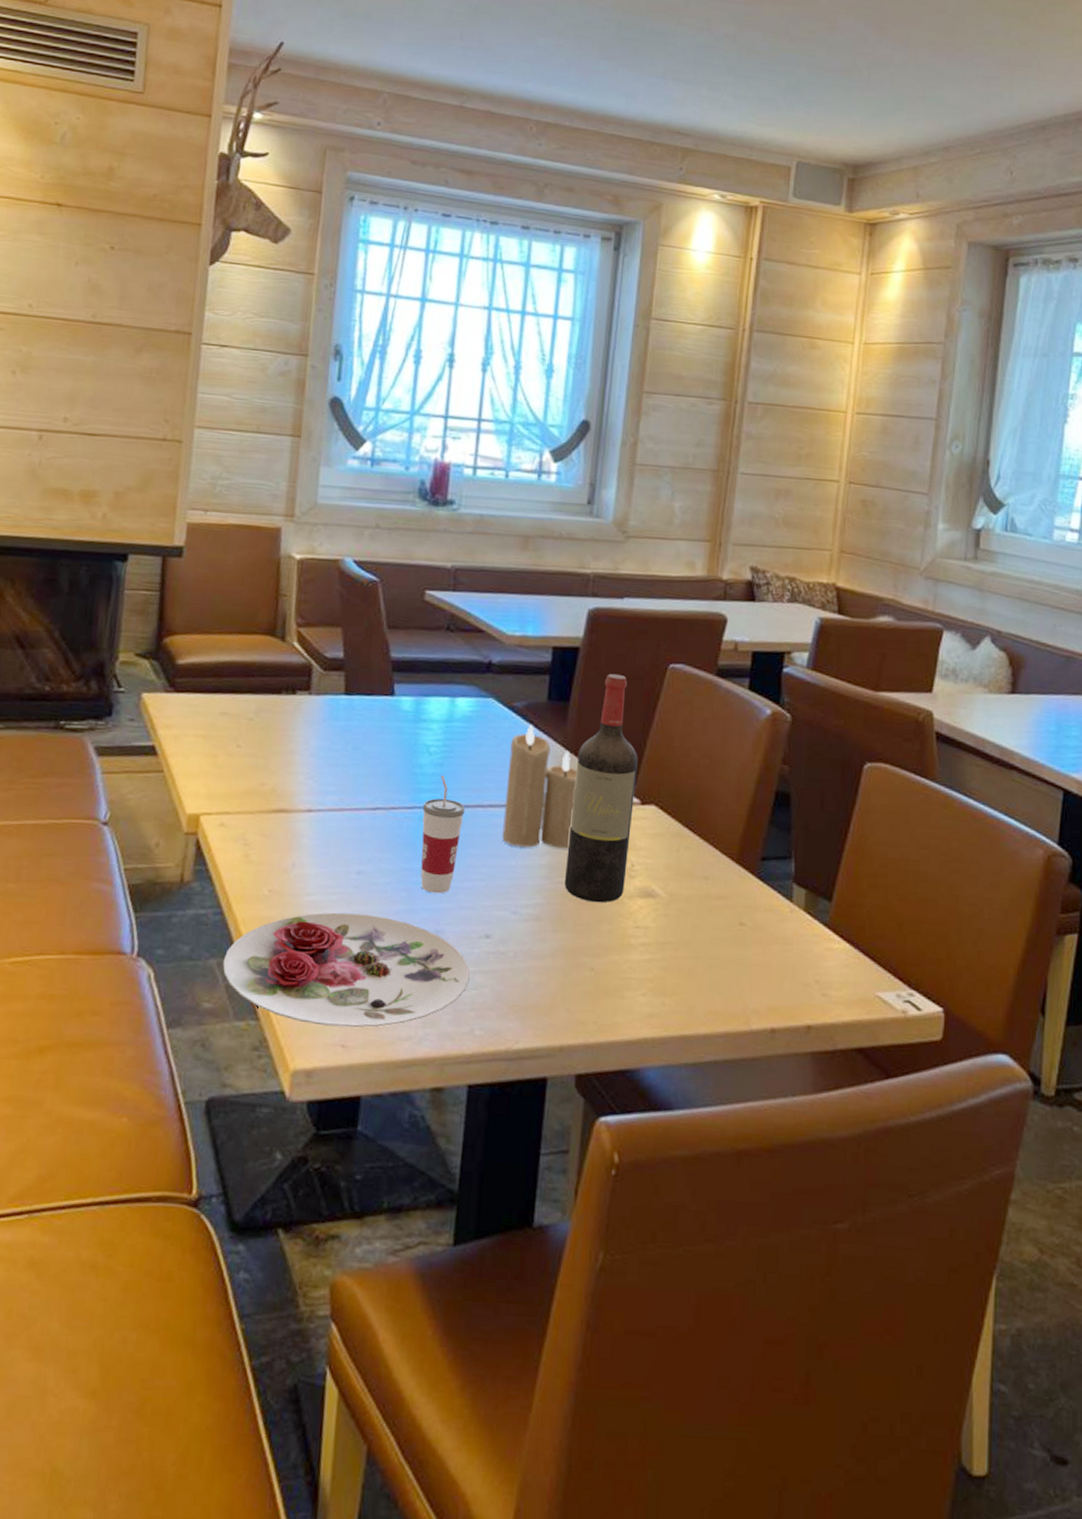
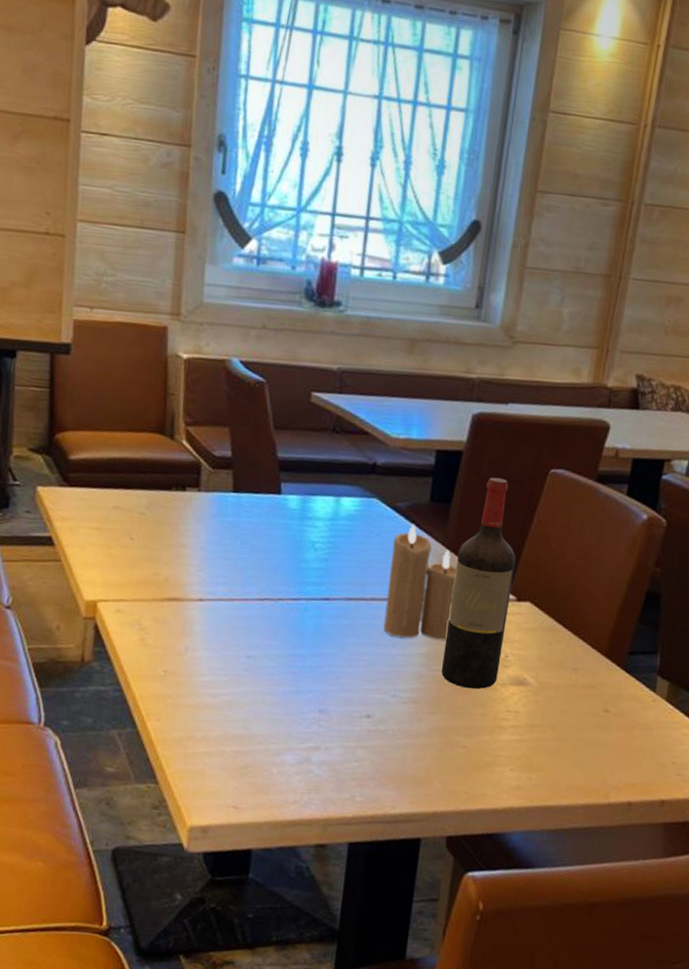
plate: present [222,912,470,1028] -> none [123,692,352,792]
cup: present [420,775,466,894] -> none [306,570,349,678]

